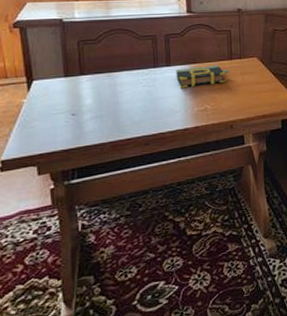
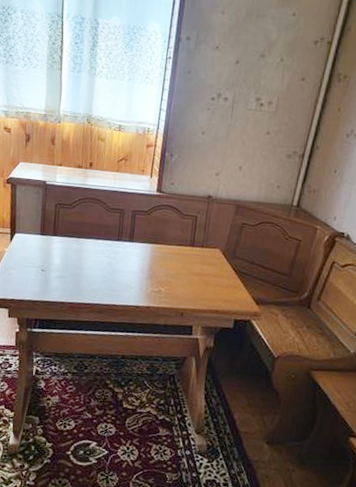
book: present [176,64,229,89] -> none [136,246,189,269]

